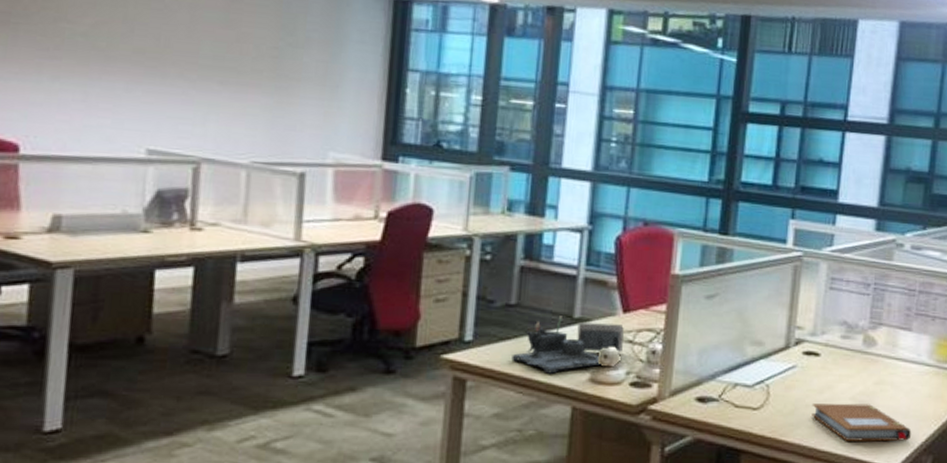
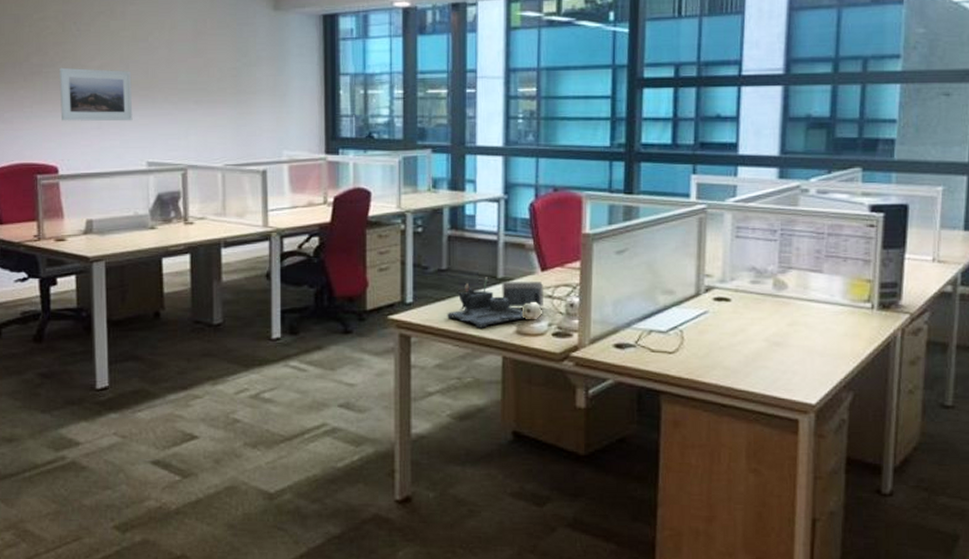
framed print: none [30,19,137,97] -> present [59,67,133,121]
notebook: present [811,403,912,442] -> none [726,344,830,381]

